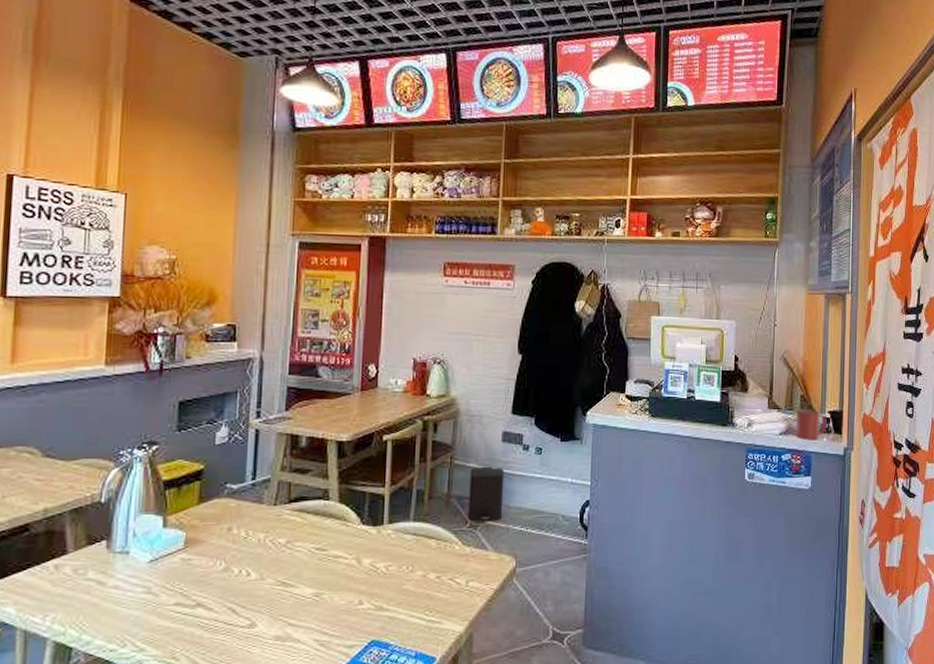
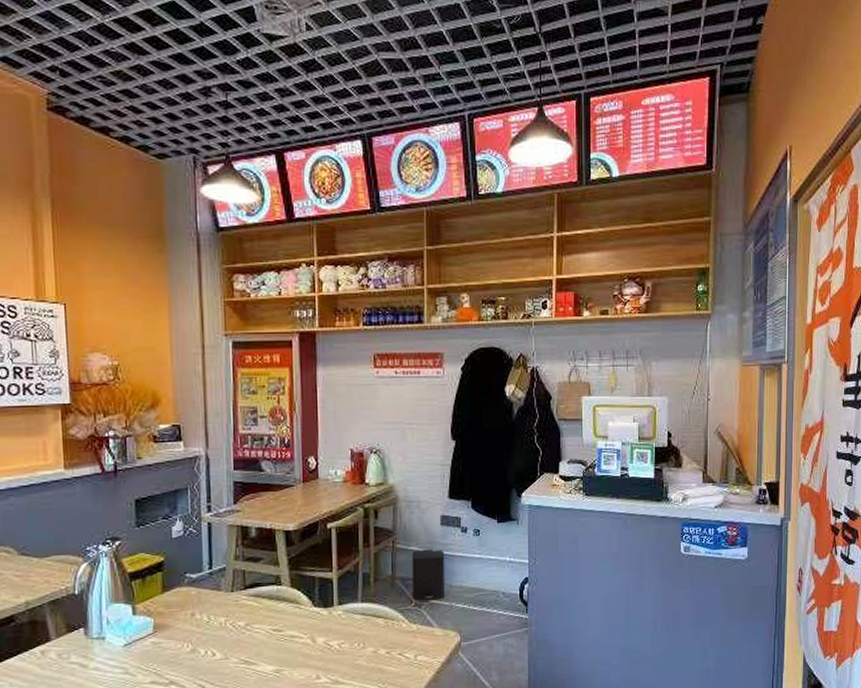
mug: present [795,408,827,441] -> none [731,481,763,513]

